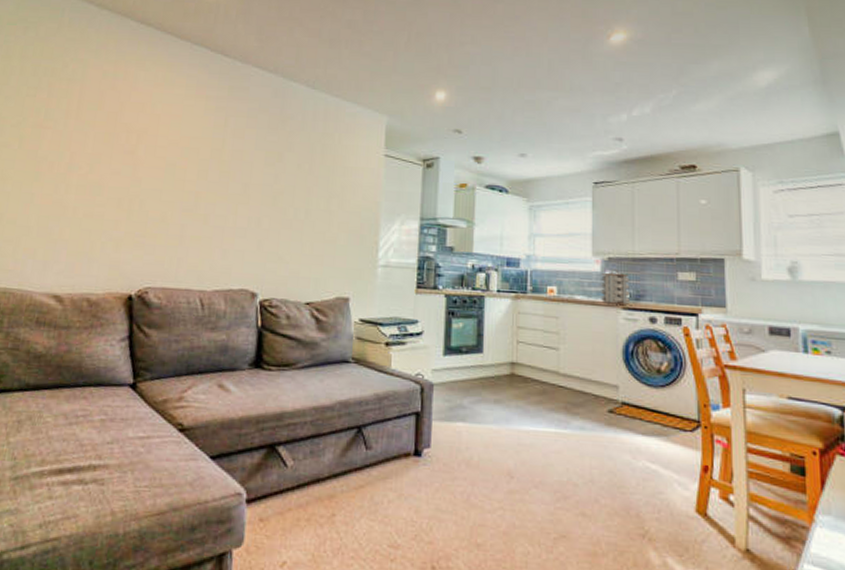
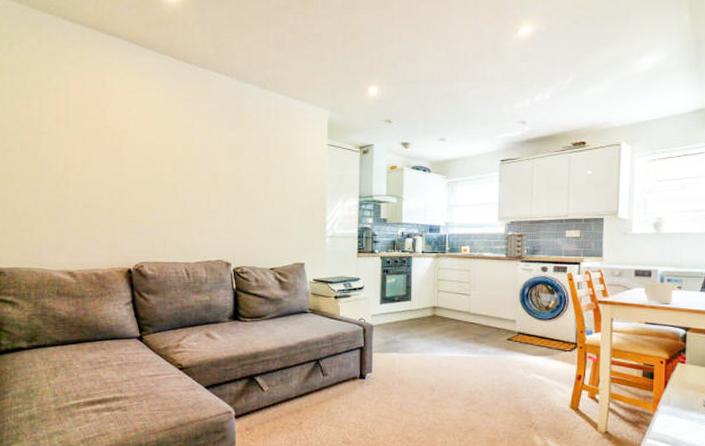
mug: none [783,342,822,374] -> present [644,281,674,304]

